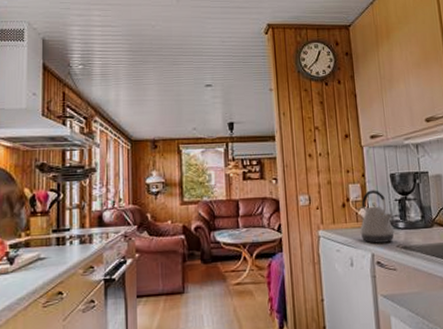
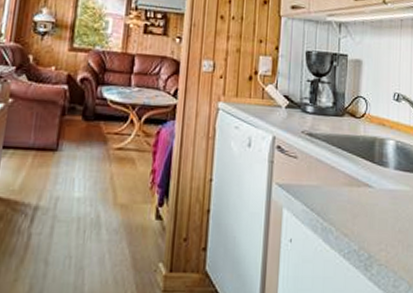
kettle: present [360,190,394,244] -> none [264,65,302,126]

